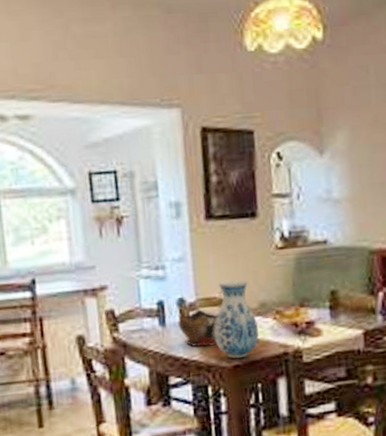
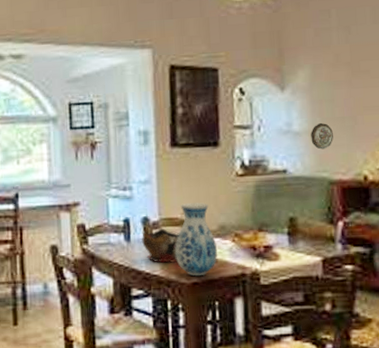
decorative plate: none [350,188,373,218] -> present [311,122,333,150]

